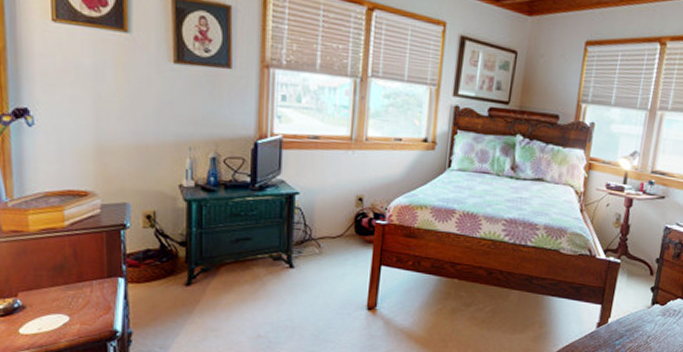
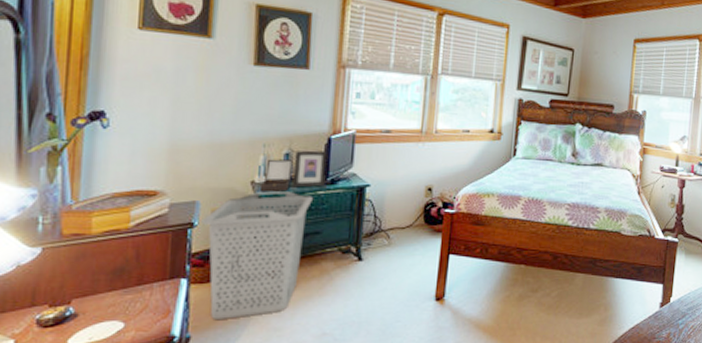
laundry basket: none [133,195,243,319] -> present [201,191,314,321]
jewelry box: none [189,162,220,197] -> present [261,159,293,193]
picture frame: none [220,155,254,193] -> present [292,150,326,188]

